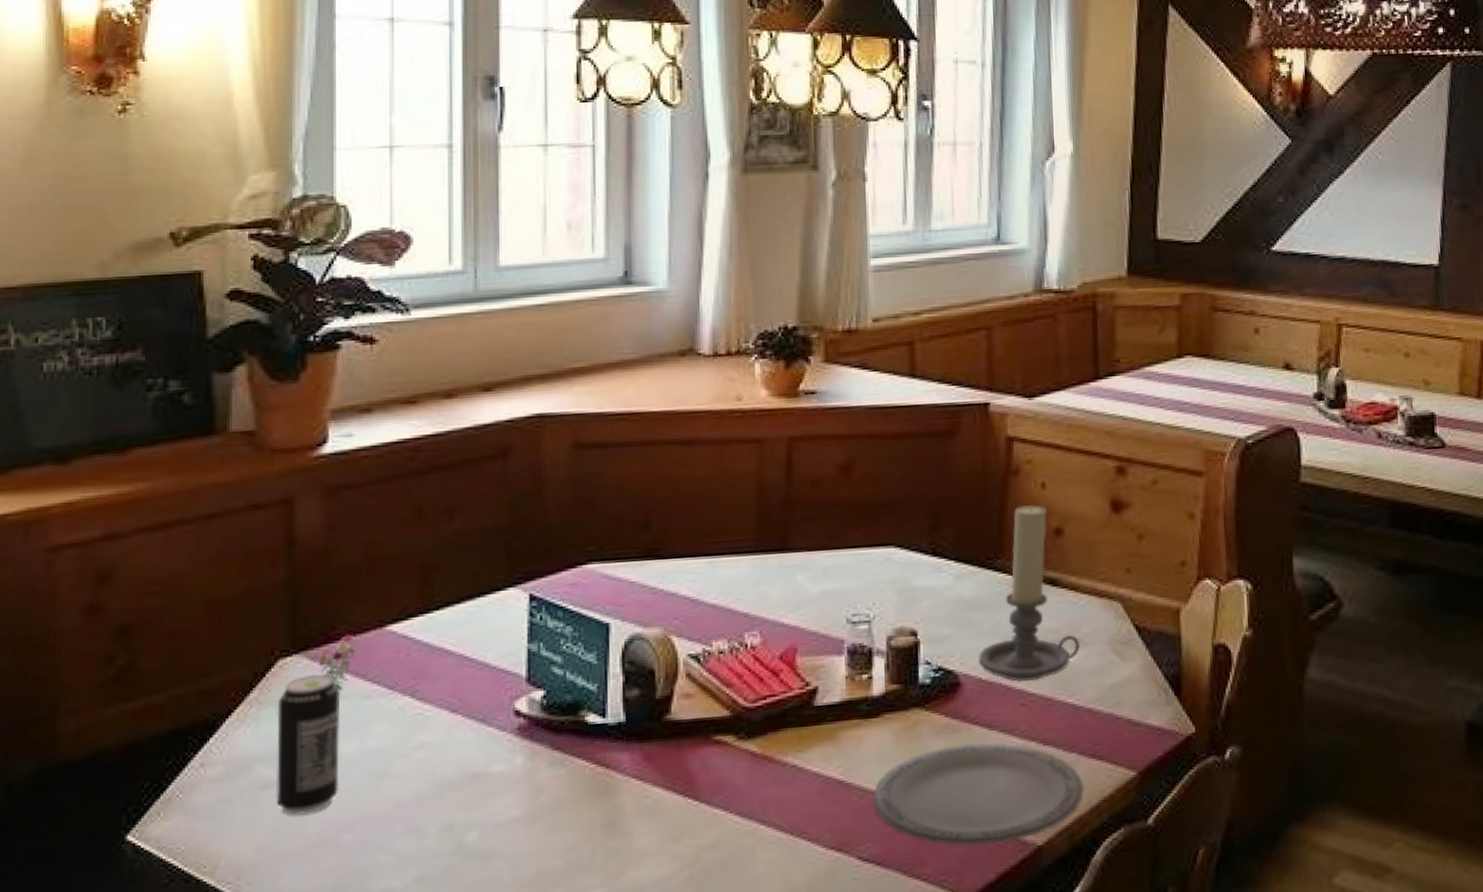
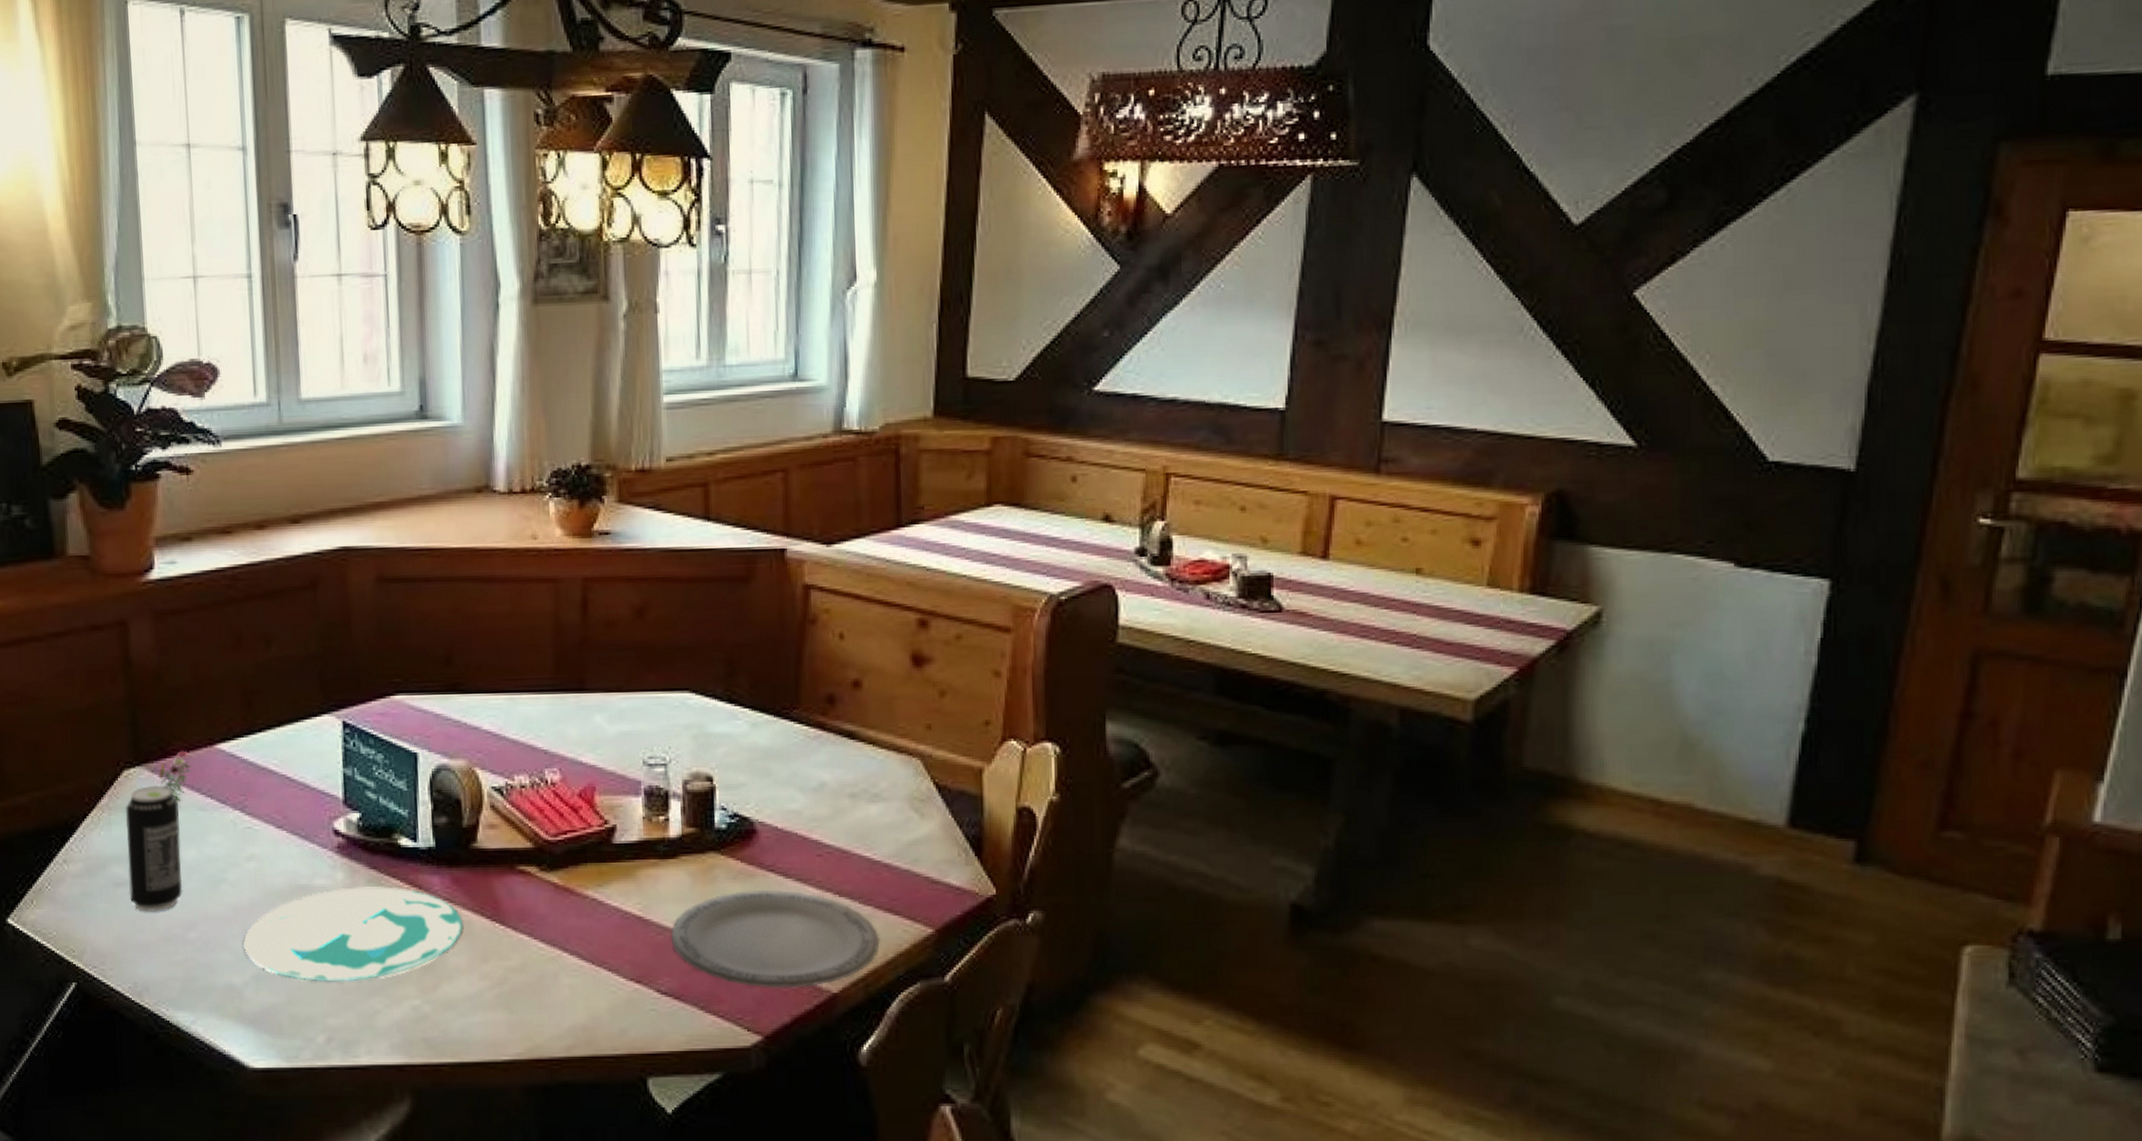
plate: none [406,767,652,879] -> present [243,886,462,982]
candle holder: present [979,505,1080,681] -> none [774,656,877,833]

